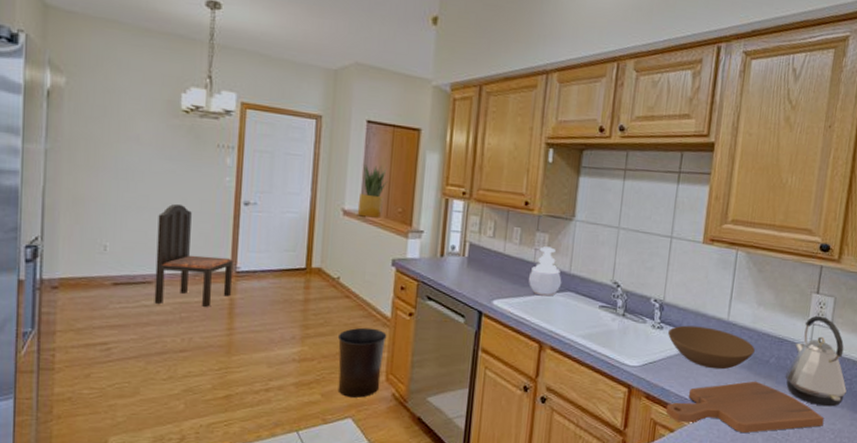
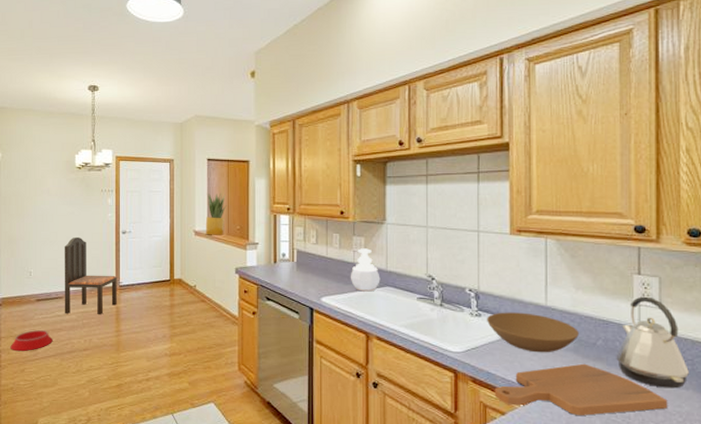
pet bowl: none [69,323,135,351] -> present [10,330,53,352]
waste bin: present [337,327,387,398] -> none [197,326,236,385]

